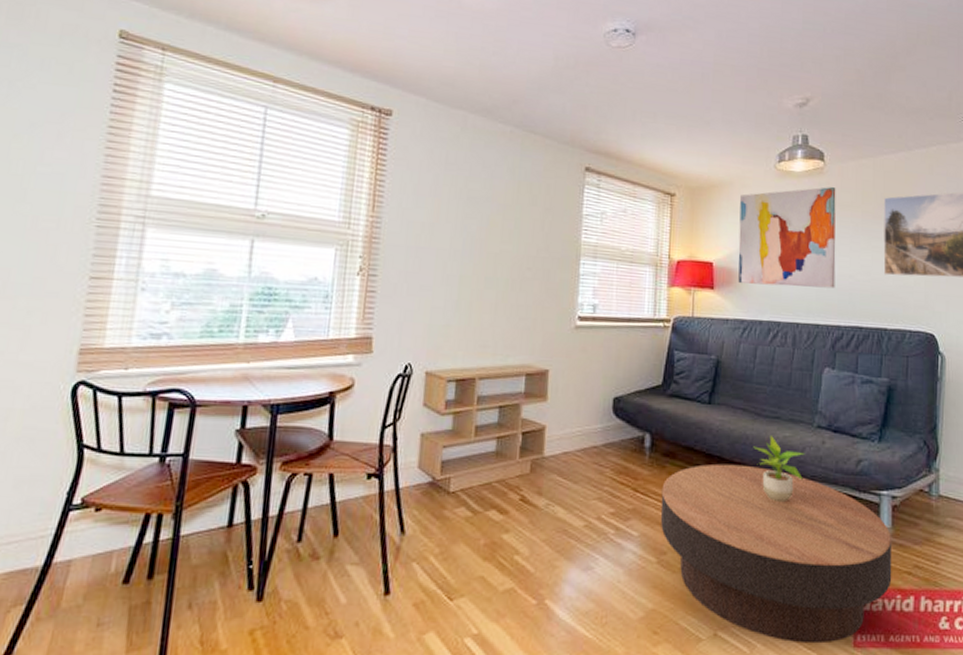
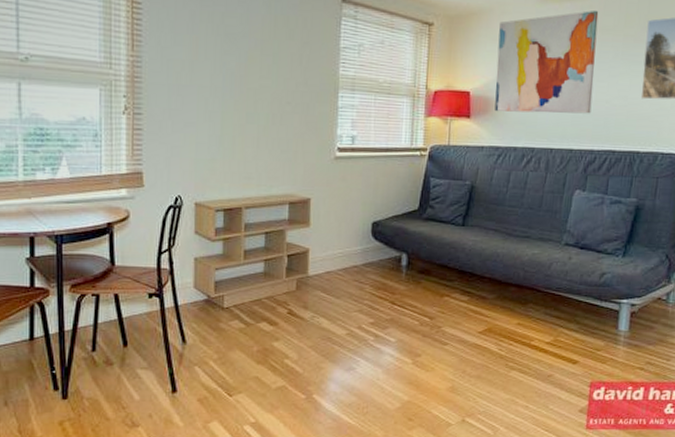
coffee table: present [660,463,892,644] -> none [415,279,628,427]
potted plant: present [753,436,805,503] -> none [503,253,552,312]

